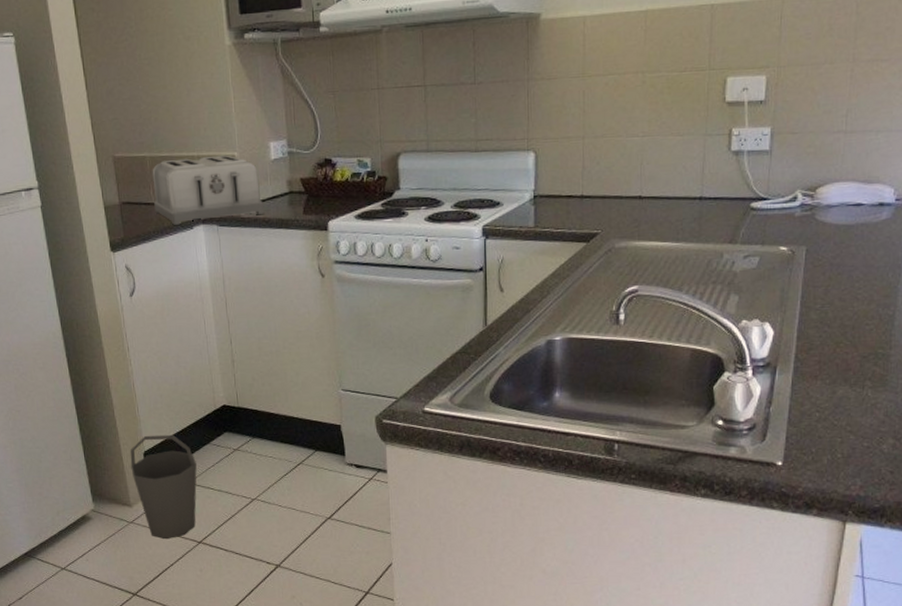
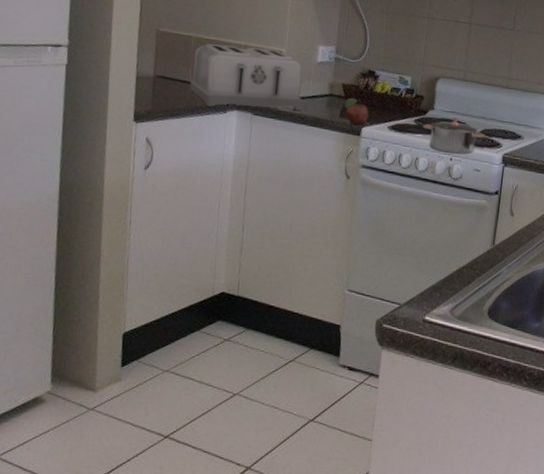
bucket: present [130,434,197,539] -> none [104,315,181,430]
fruit: none [306,191,333,220] -> present [344,97,369,126]
cooking pot: none [391,195,460,235] -> present [423,118,486,155]

